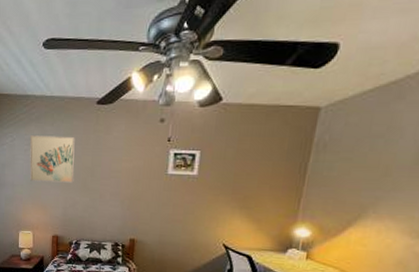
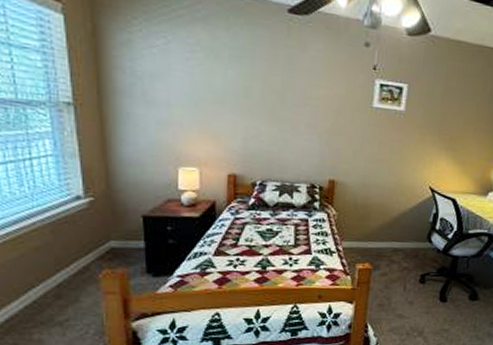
wall art: present [29,135,75,183] -> none [193,39,259,109]

